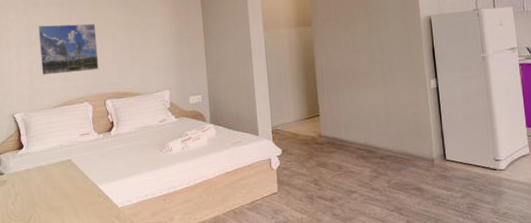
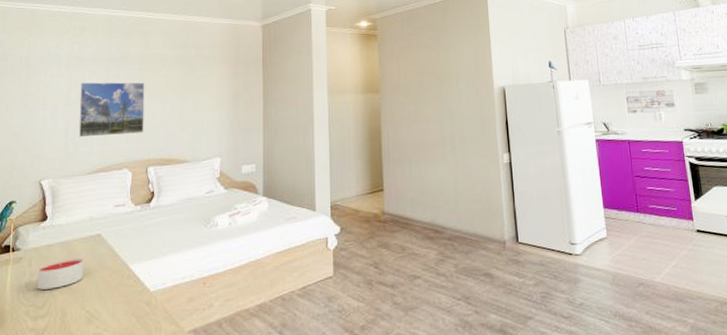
candle: none [21,180,60,207] -> present [37,258,83,290]

